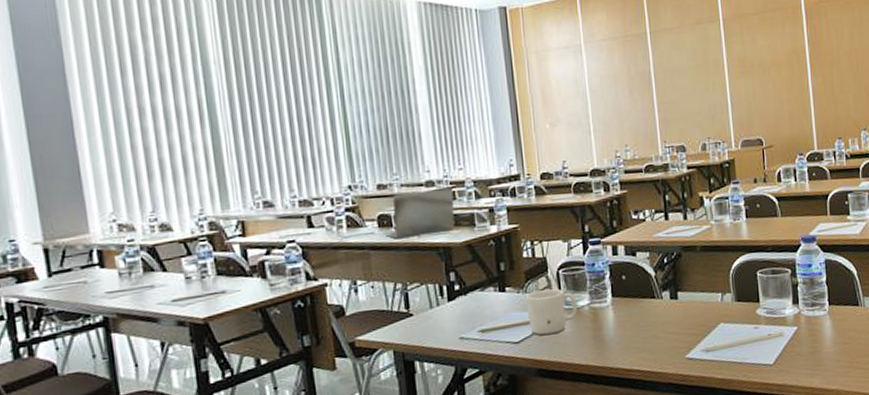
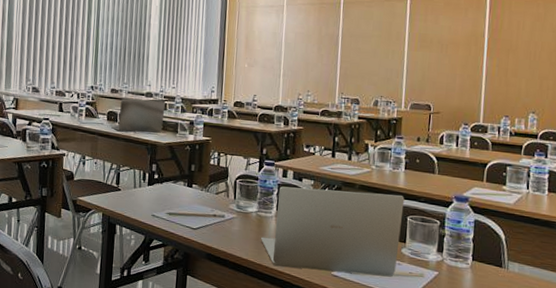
mug: present [525,288,578,336] -> none [206,192,247,230]
laptop: none [598,249,754,365] -> present [260,186,405,276]

